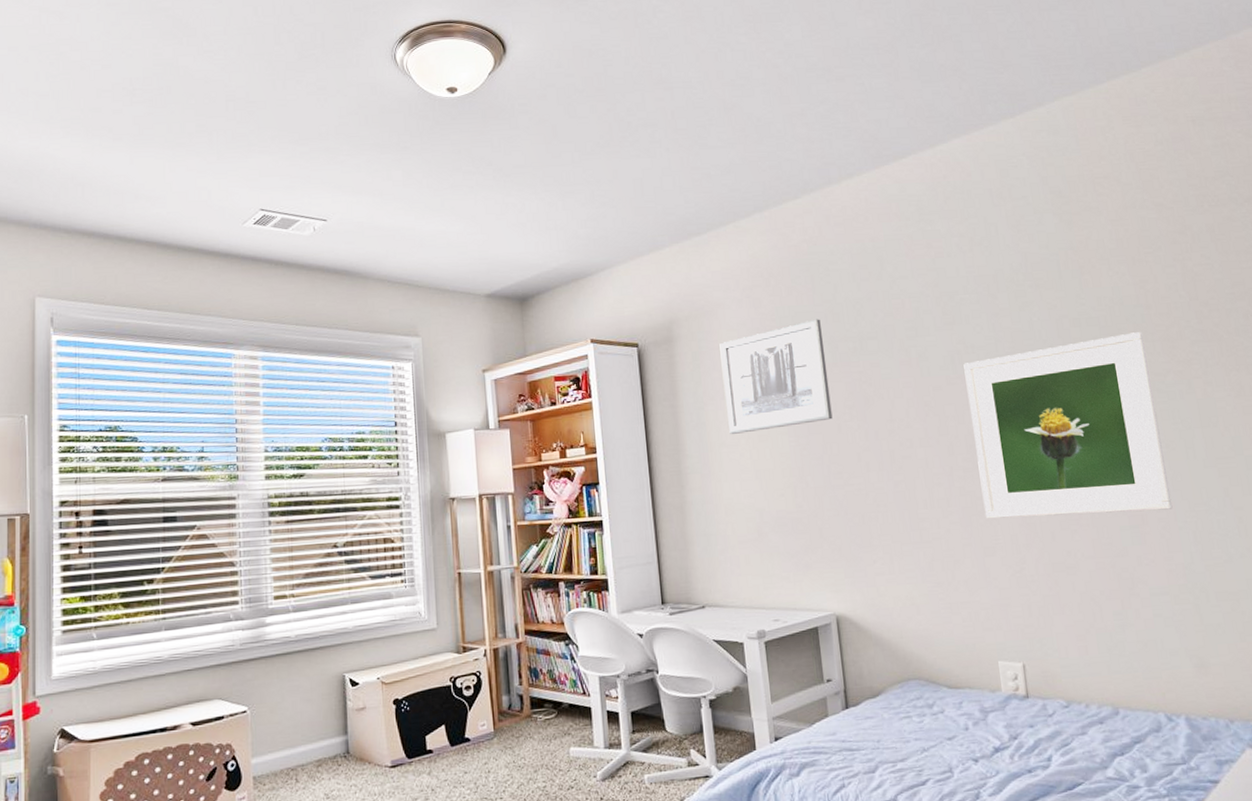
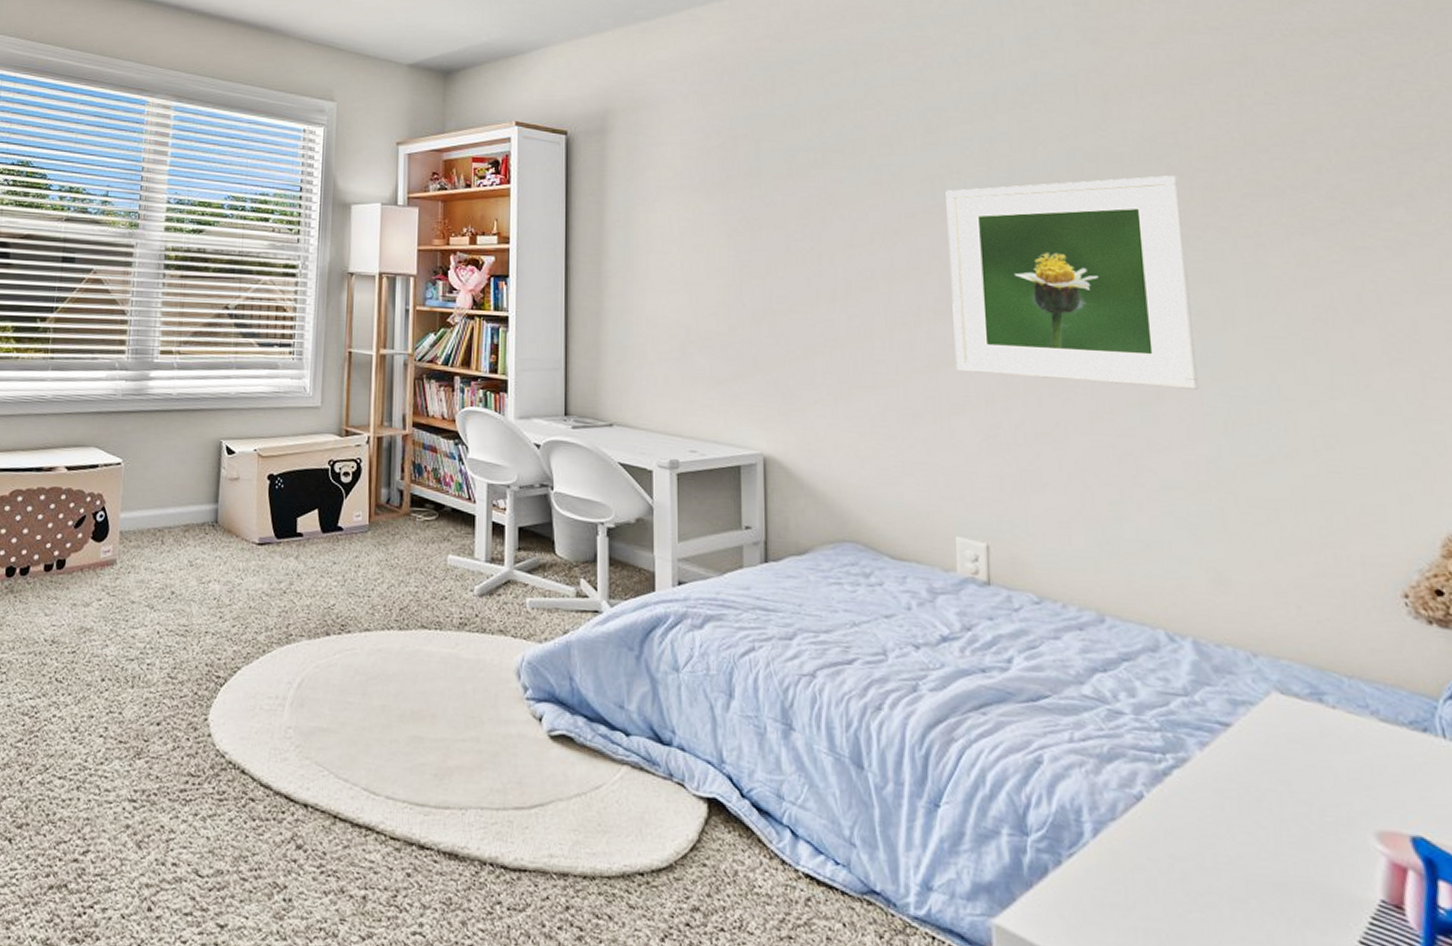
wall art: present [719,319,833,434] -> none [658,123,781,241]

